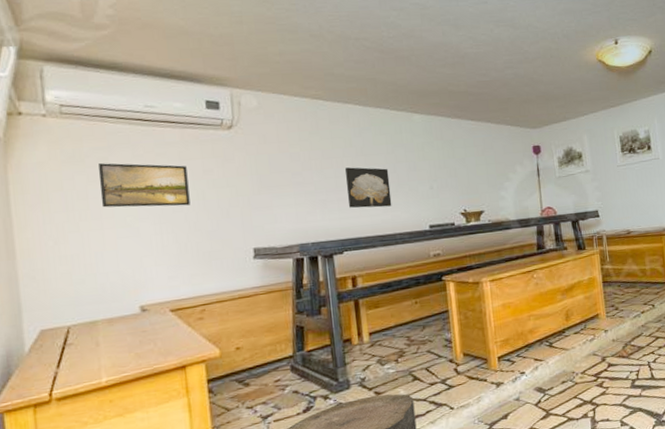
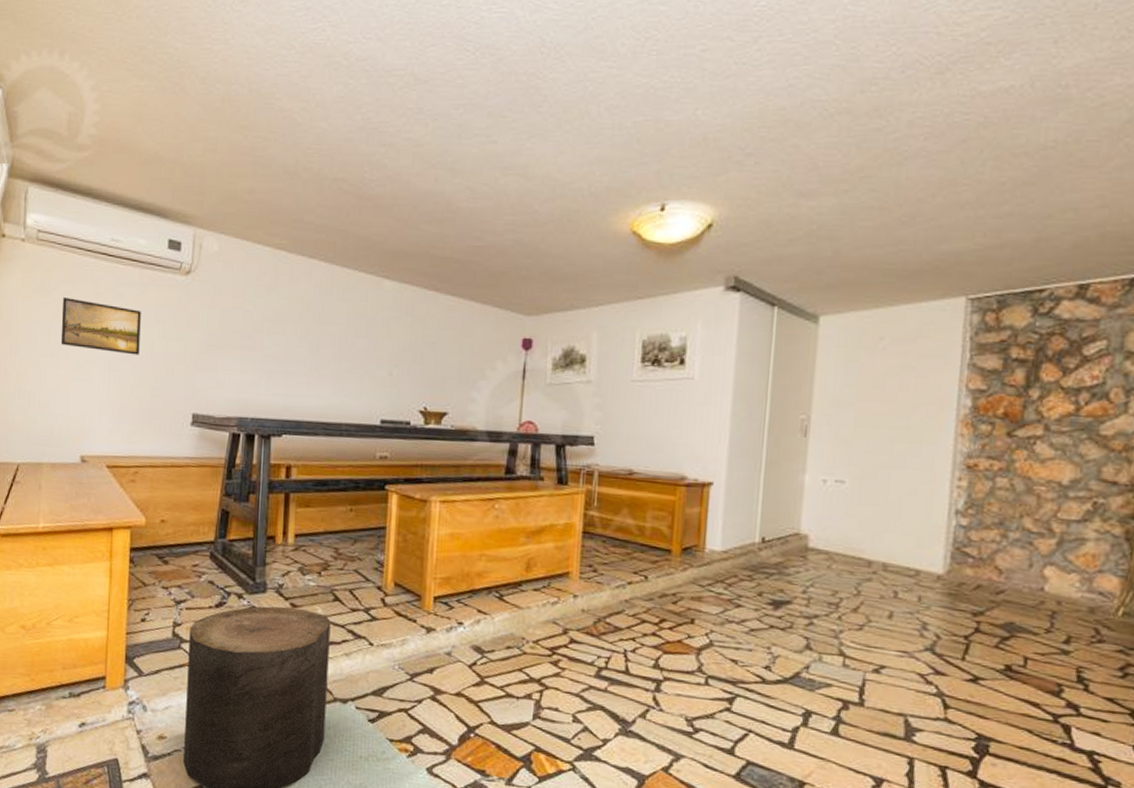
wall art: present [344,167,392,208] -> none [295,336,345,390]

